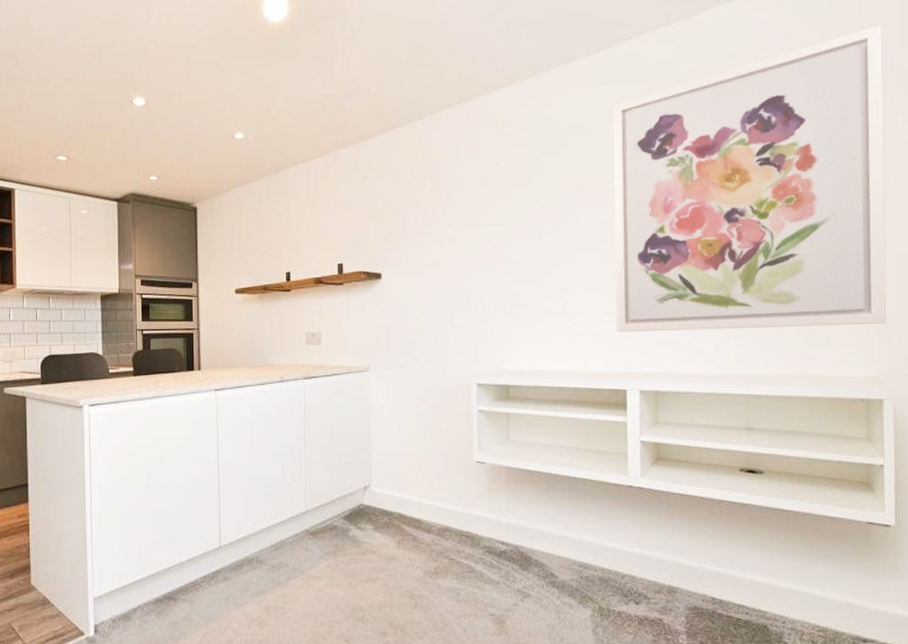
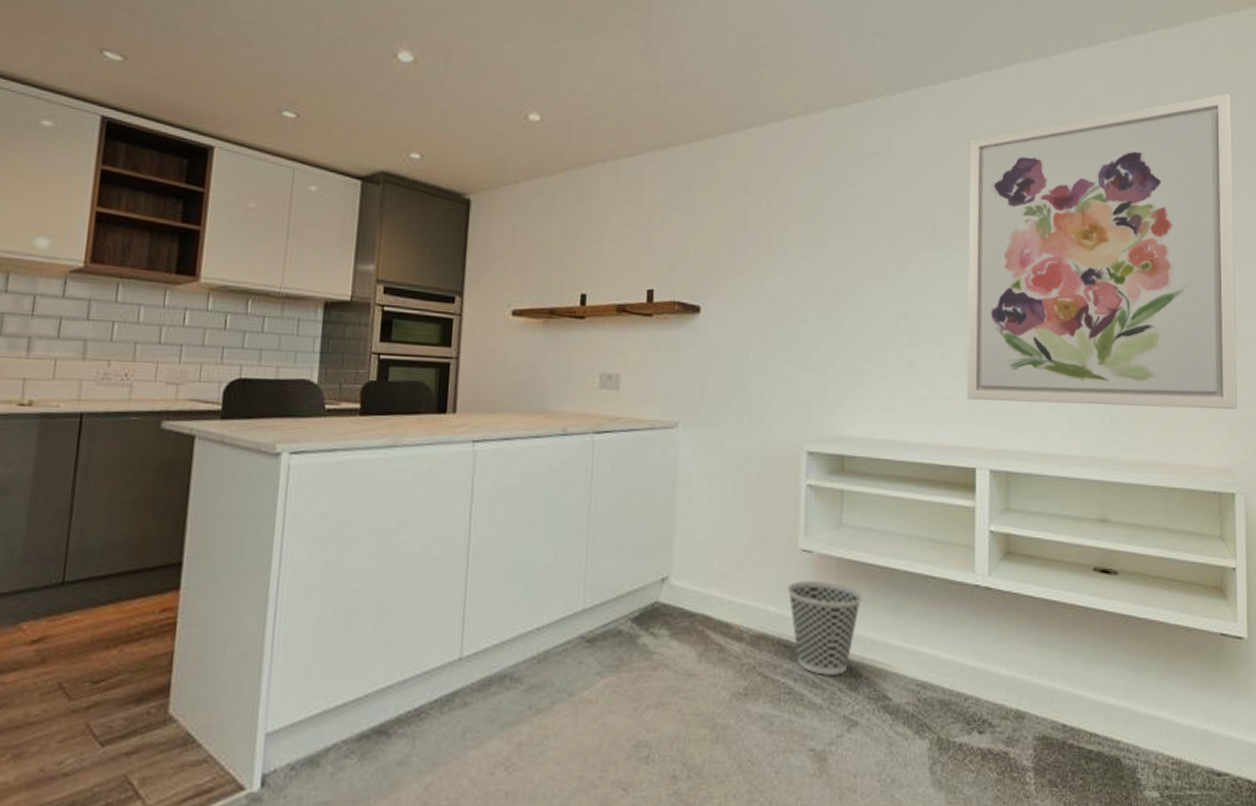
wastebasket: none [465,486,530,558] -> present [786,581,863,675]

